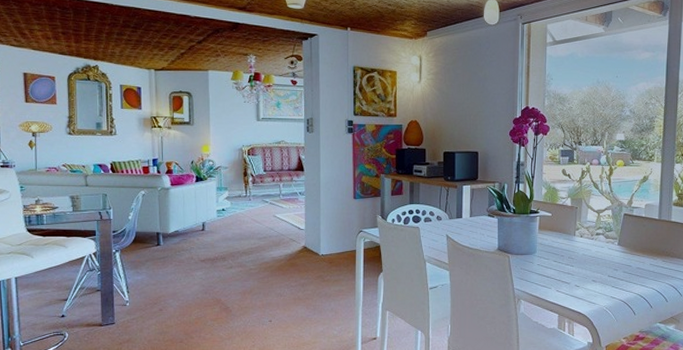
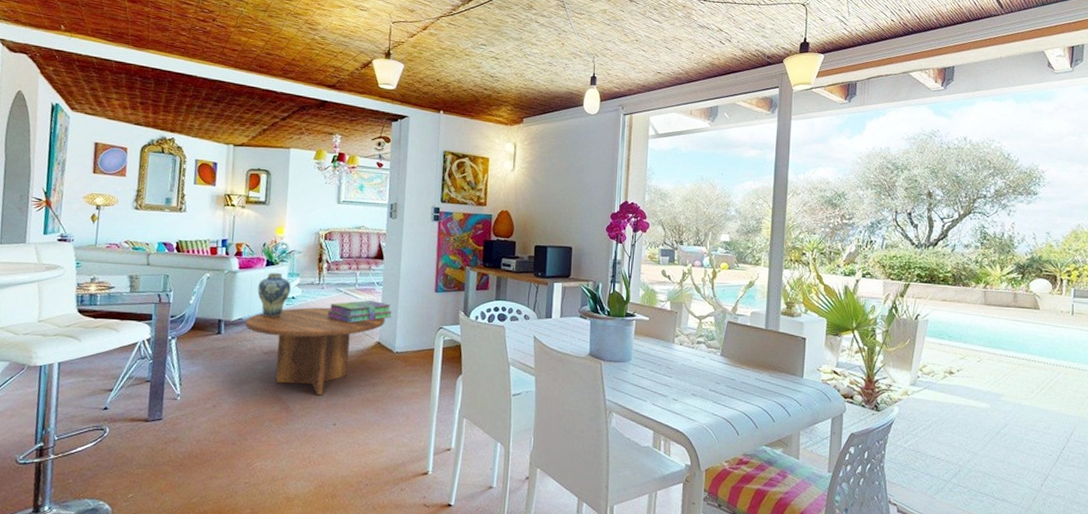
coffee table: none [182,217,310,297] -> present [245,307,385,396]
vase: none [190,188,220,228] -> present [257,273,291,317]
stack of books: none [256,208,315,231] -> present [327,300,392,324]

